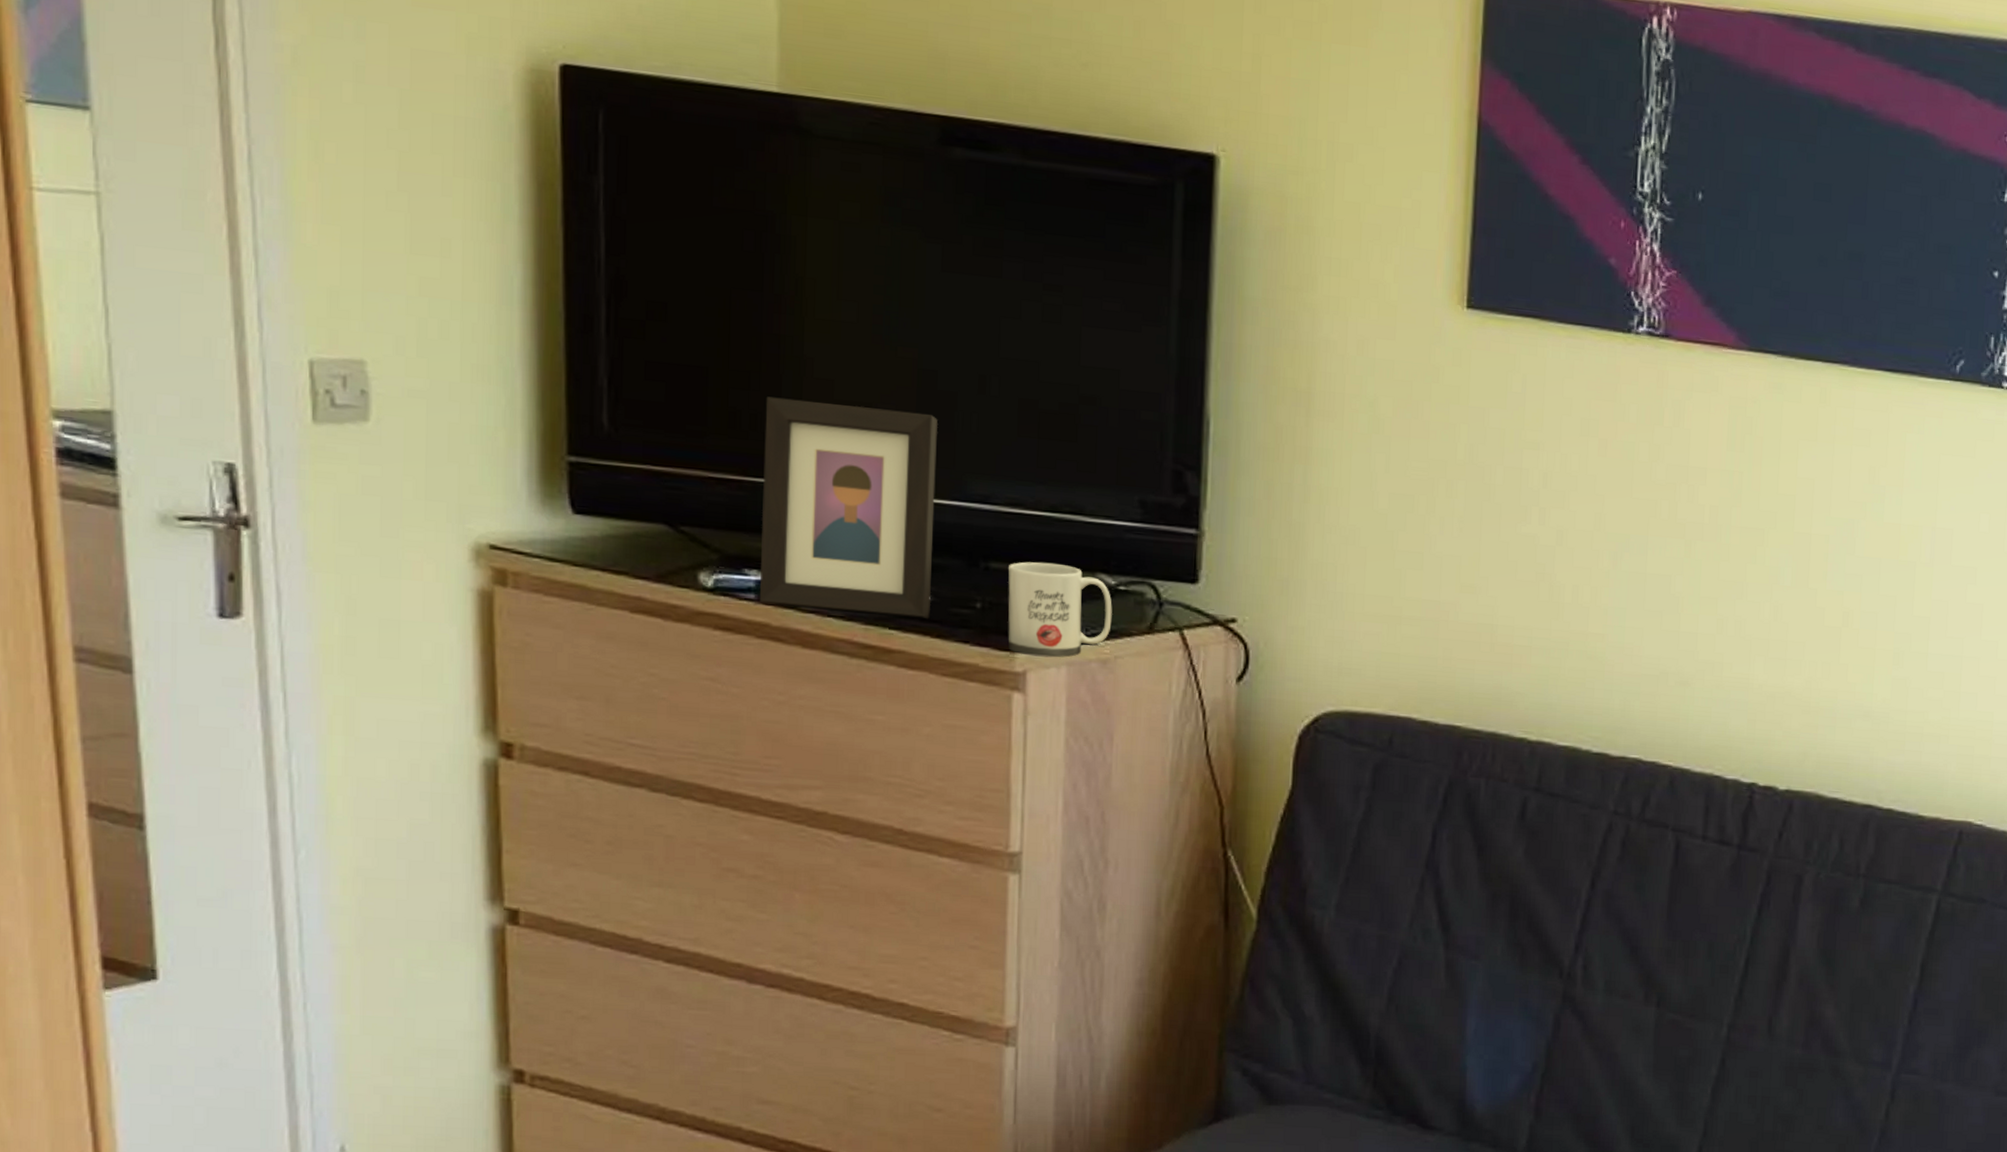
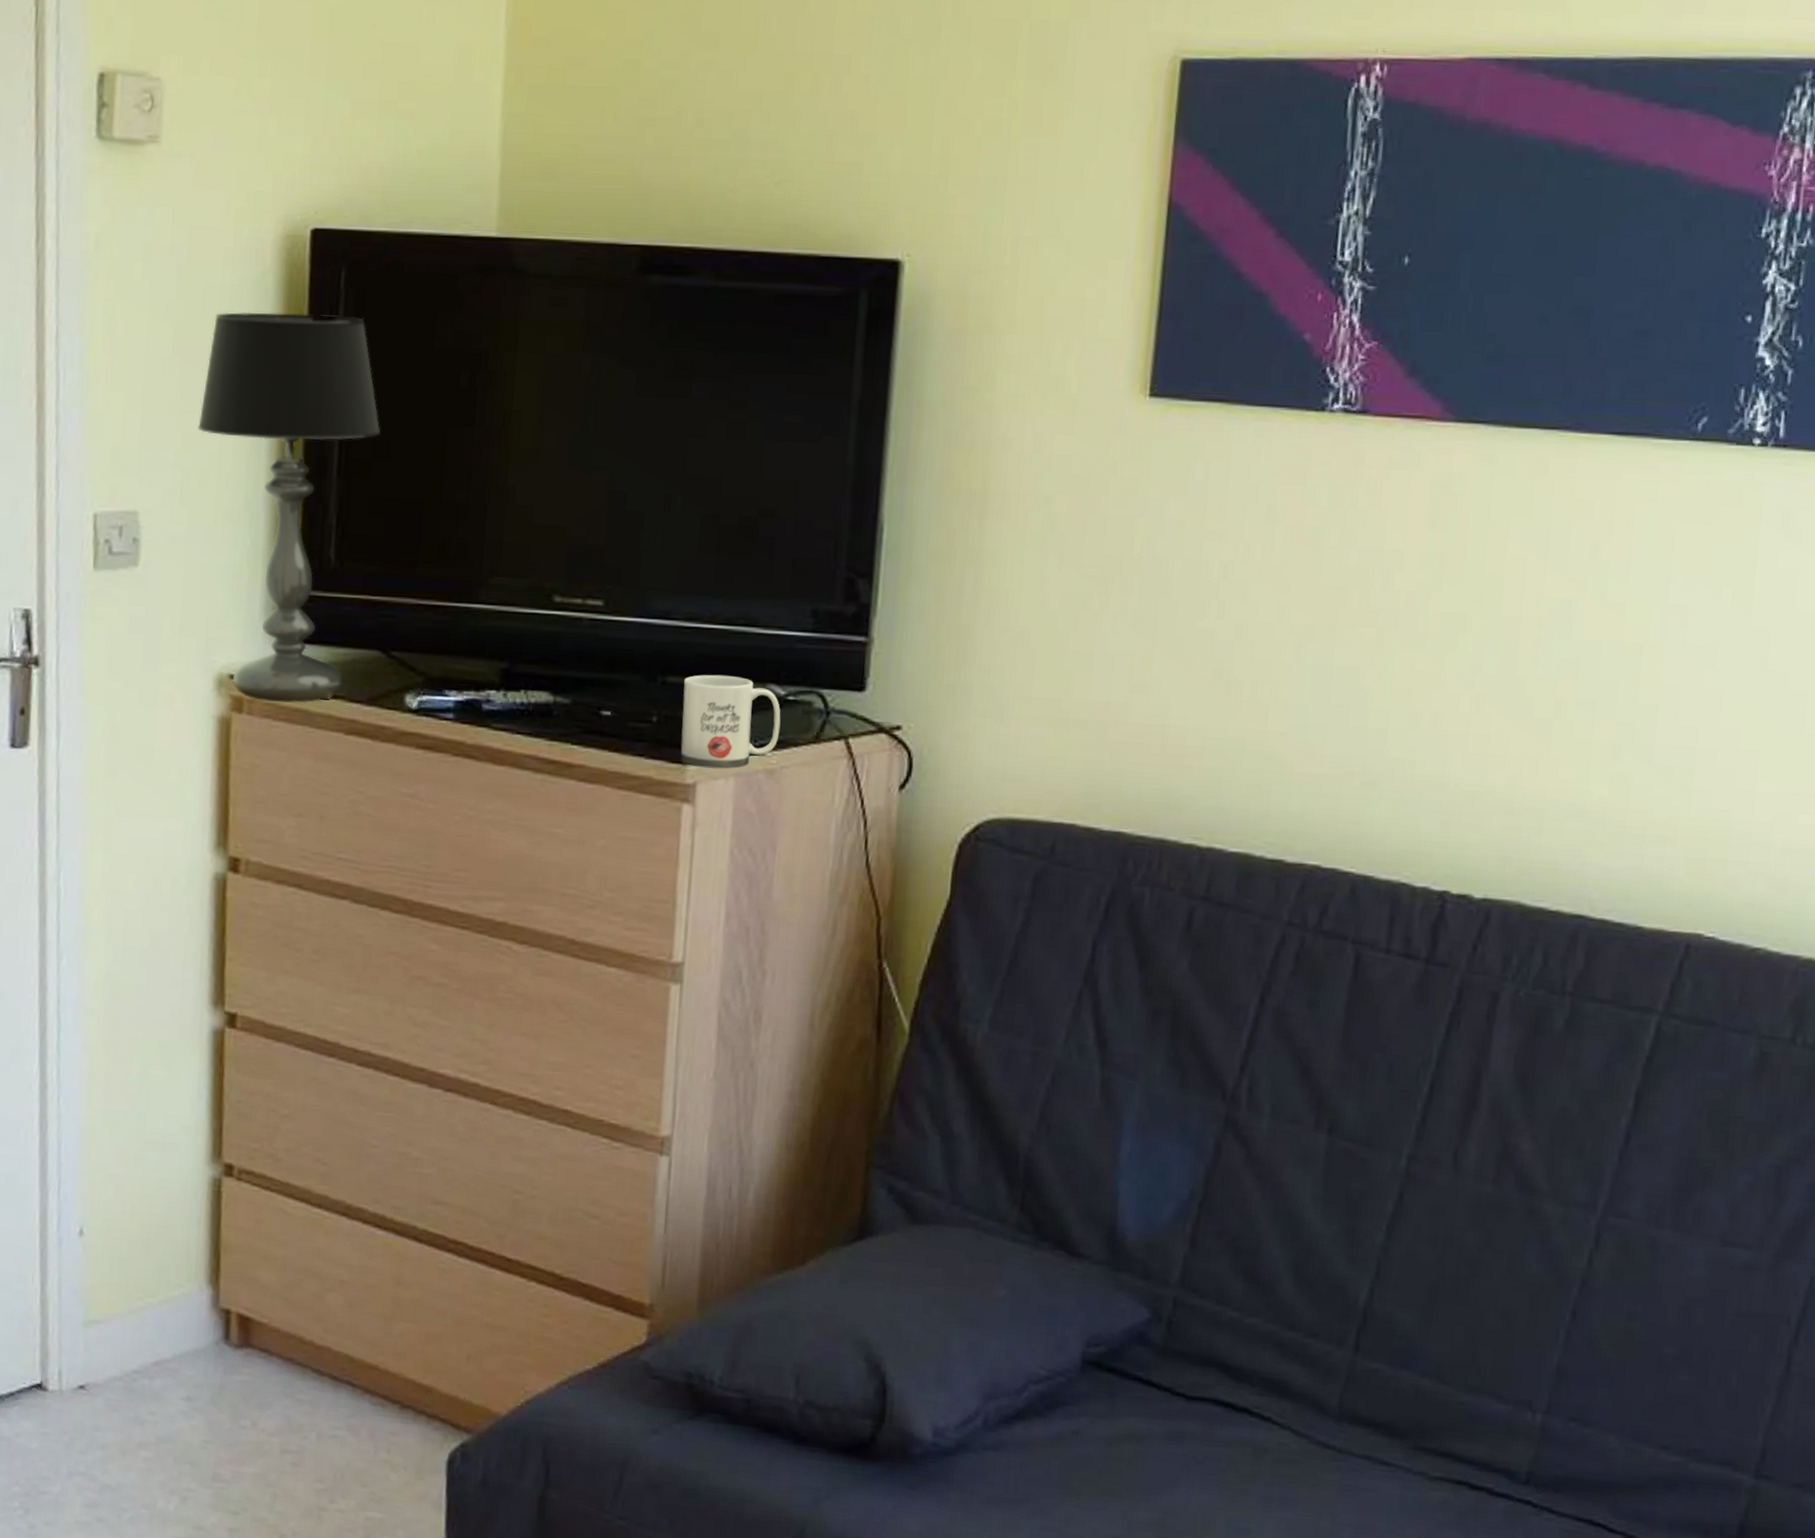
table lamp: none [434,147,656,578] -> present [198,312,381,703]
picture frame: present [760,396,938,620] -> none [457,525,625,734]

